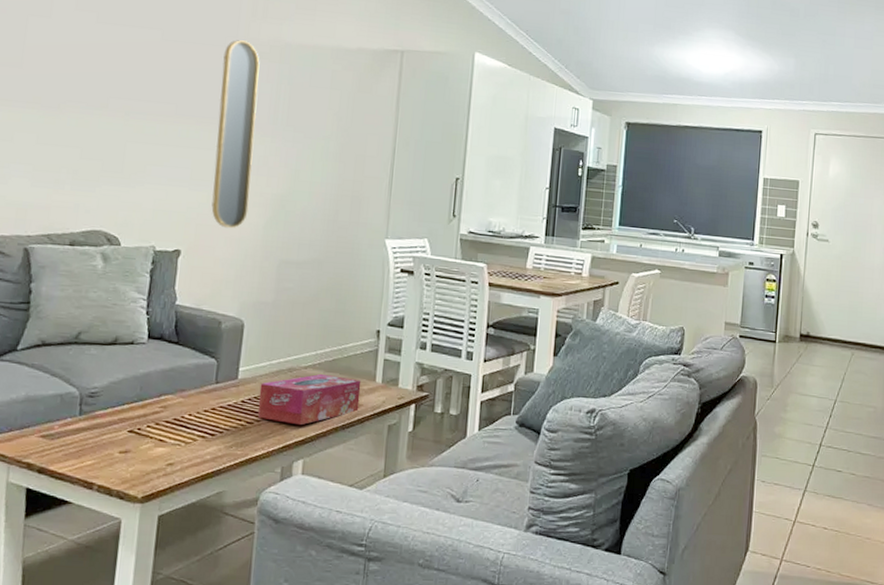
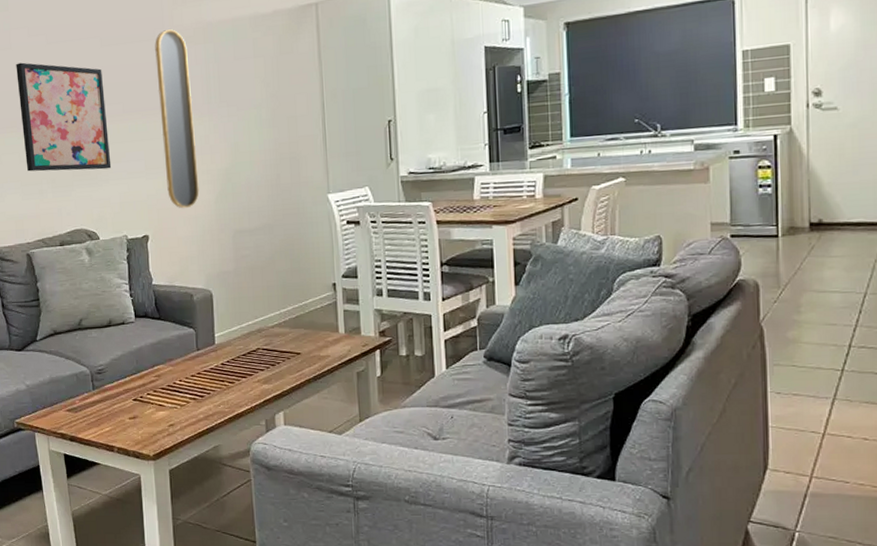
wall art: none [44,35,158,171] -> present [16,62,112,172]
tissue box: present [258,374,361,426] -> none [235,331,327,381]

